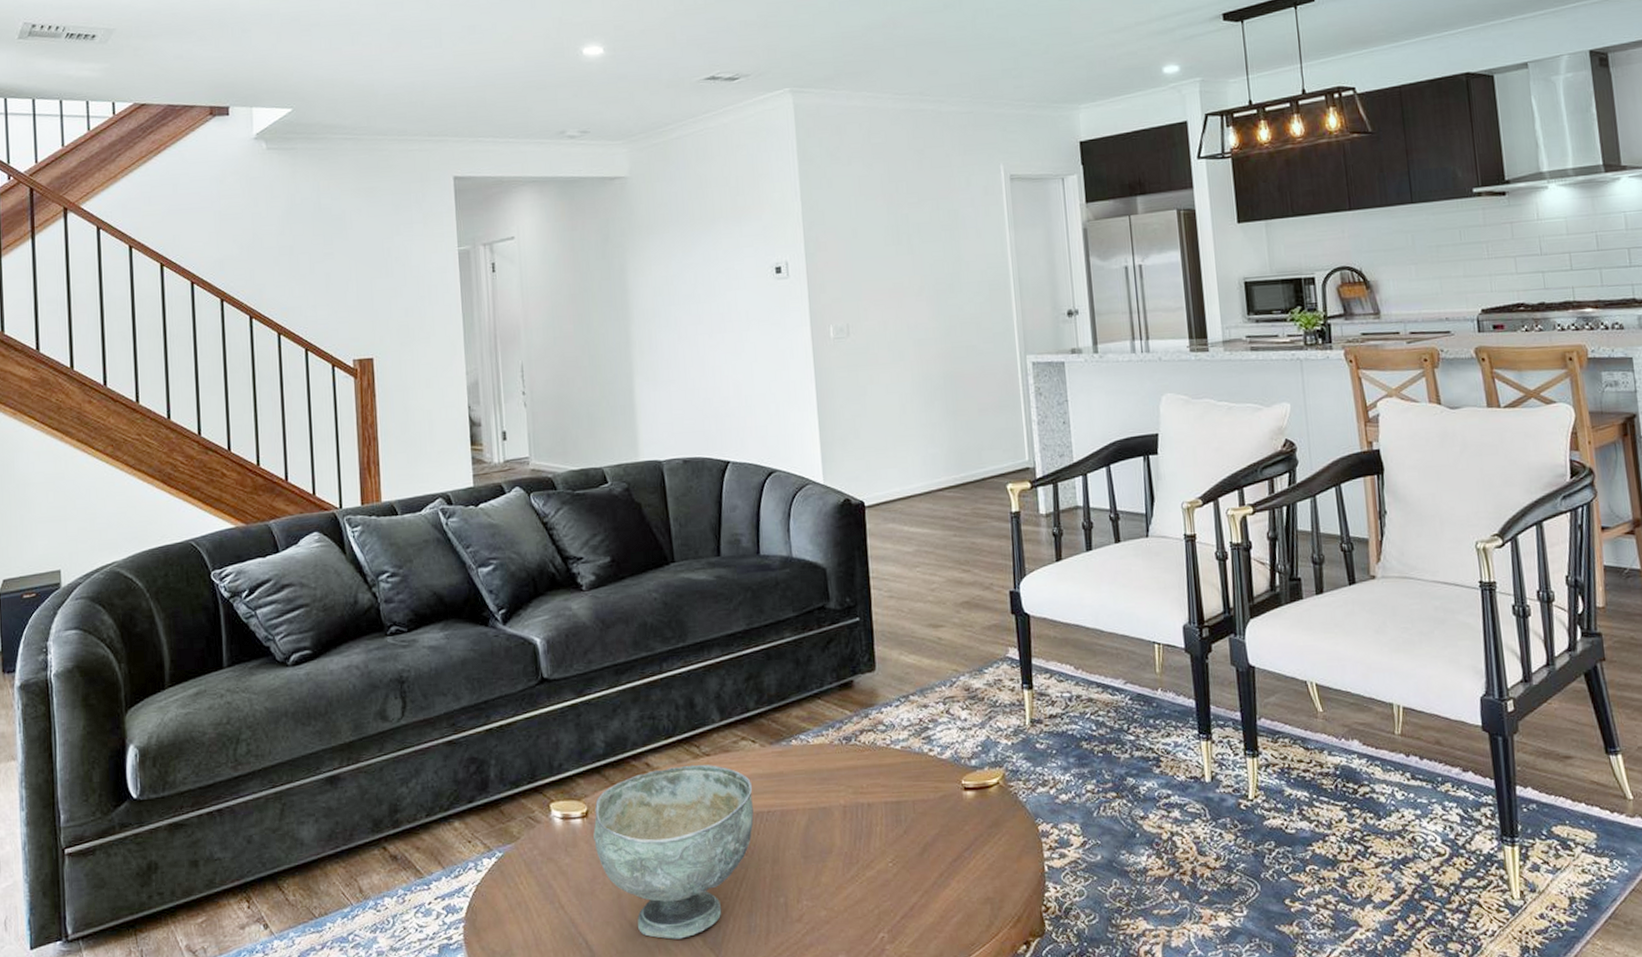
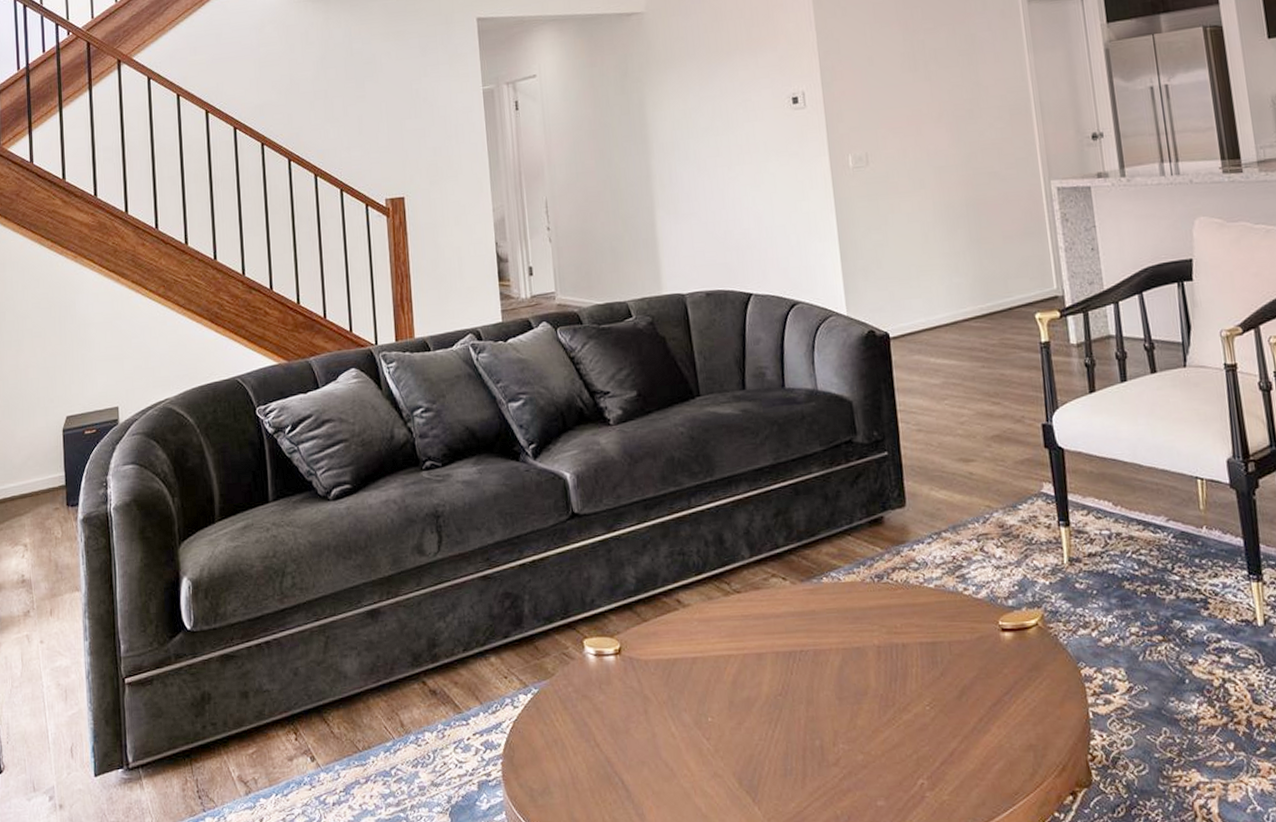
decorative bowl: present [593,764,754,939] -> none [626,601,787,781]

